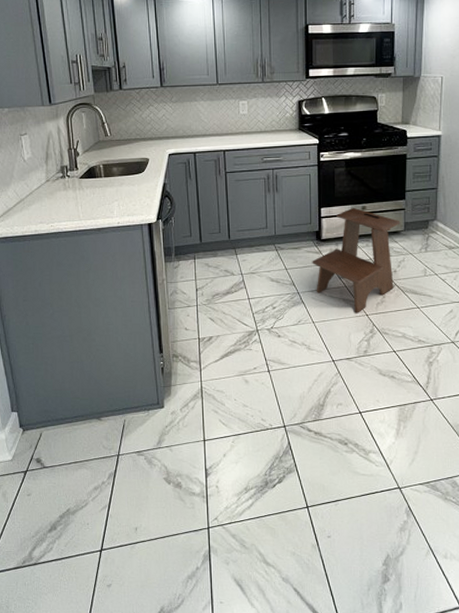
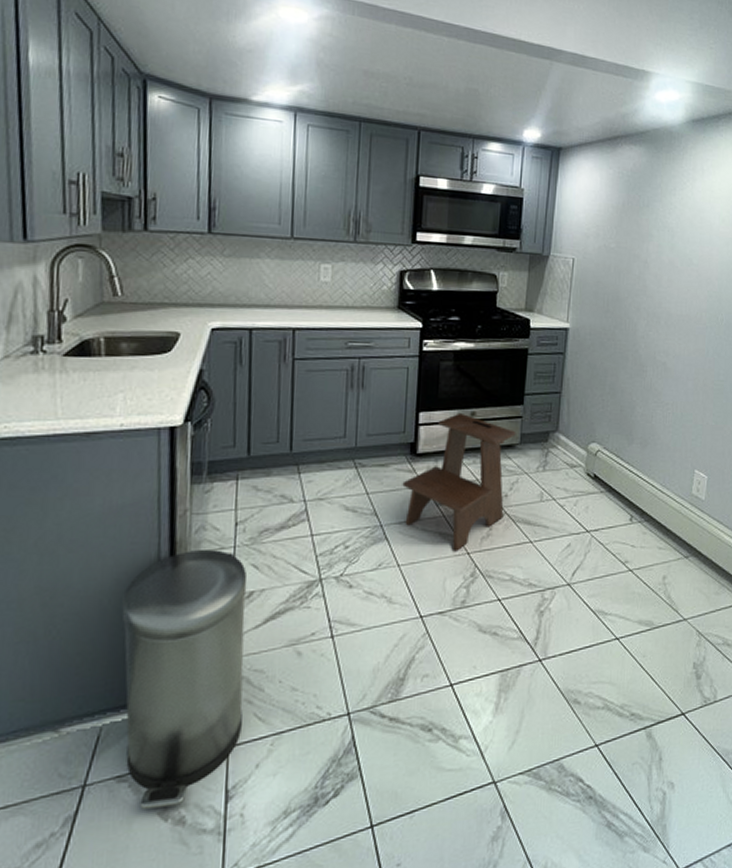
pedal bin: none [130,307,212,475] -> present [121,550,248,810]

